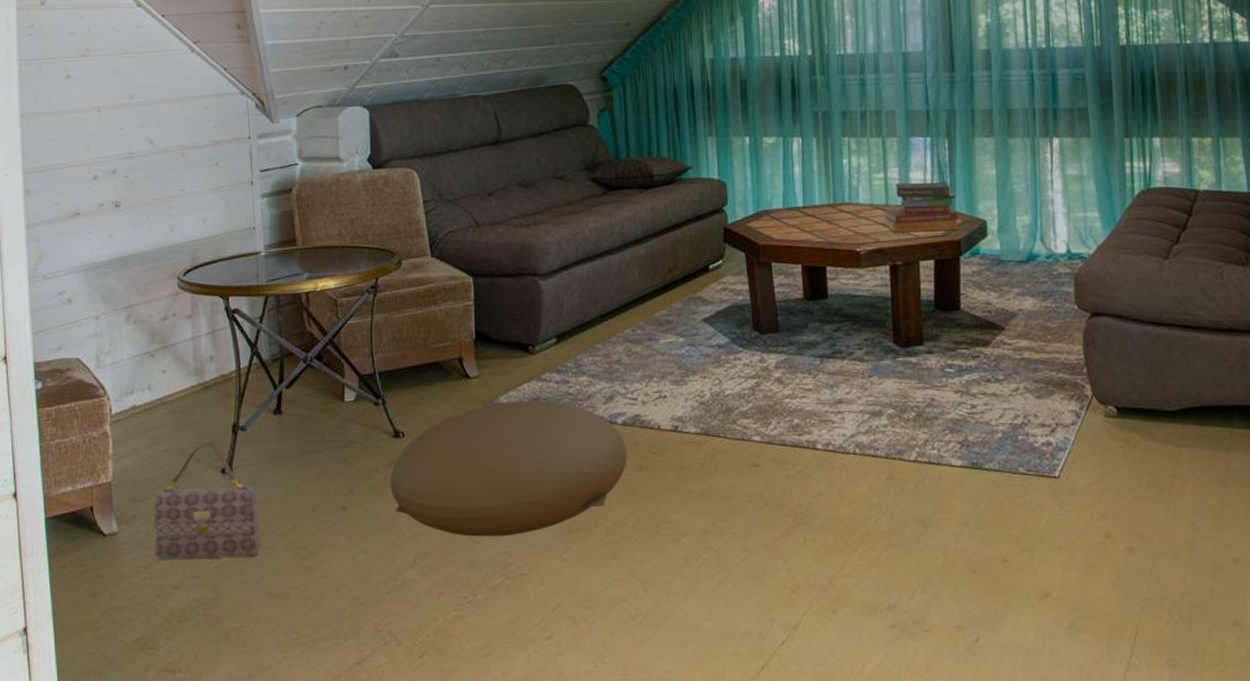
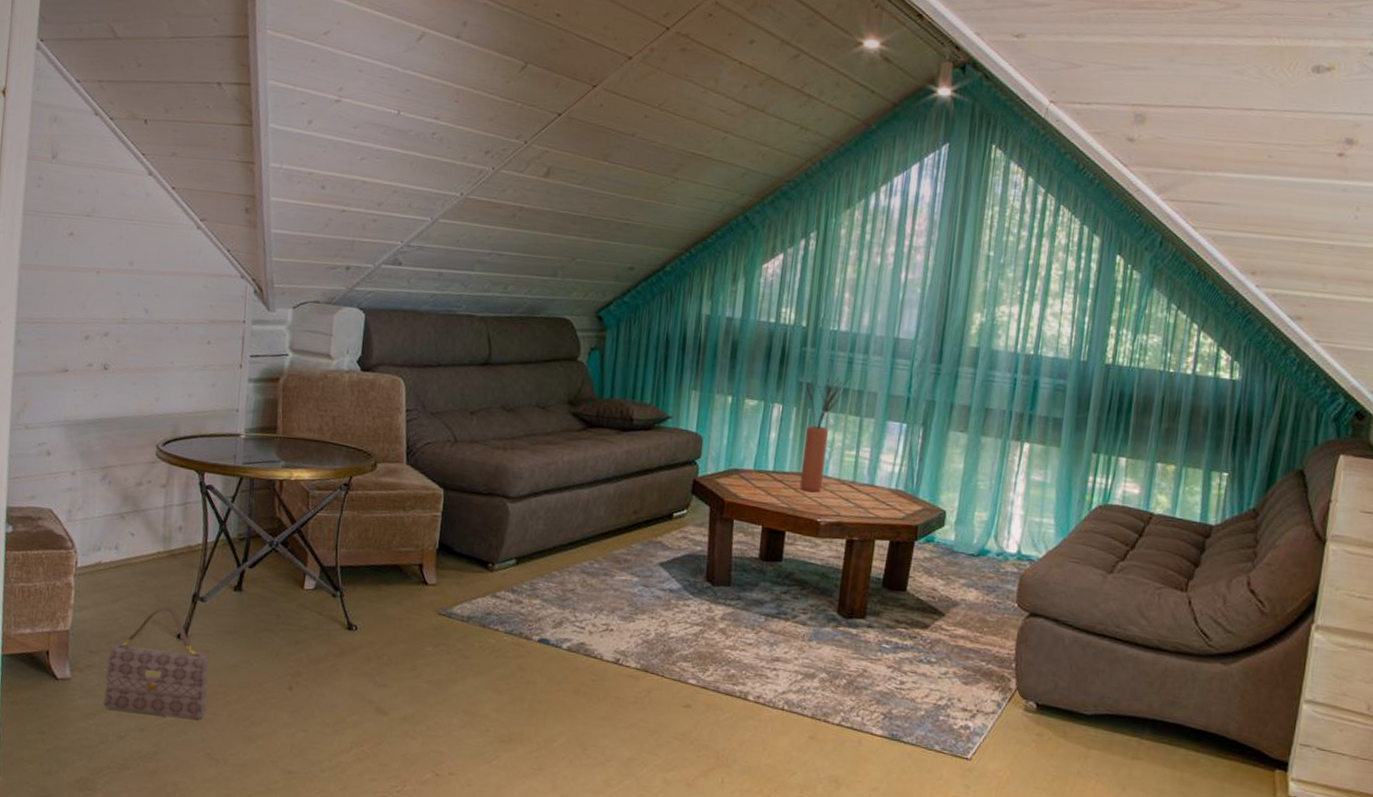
pouf: present [390,400,628,537] -> none [337,611,568,737]
vase: none [822,94,865,223] -> present [799,369,850,493]
books: present [883,181,959,233] -> none [848,462,921,517]

